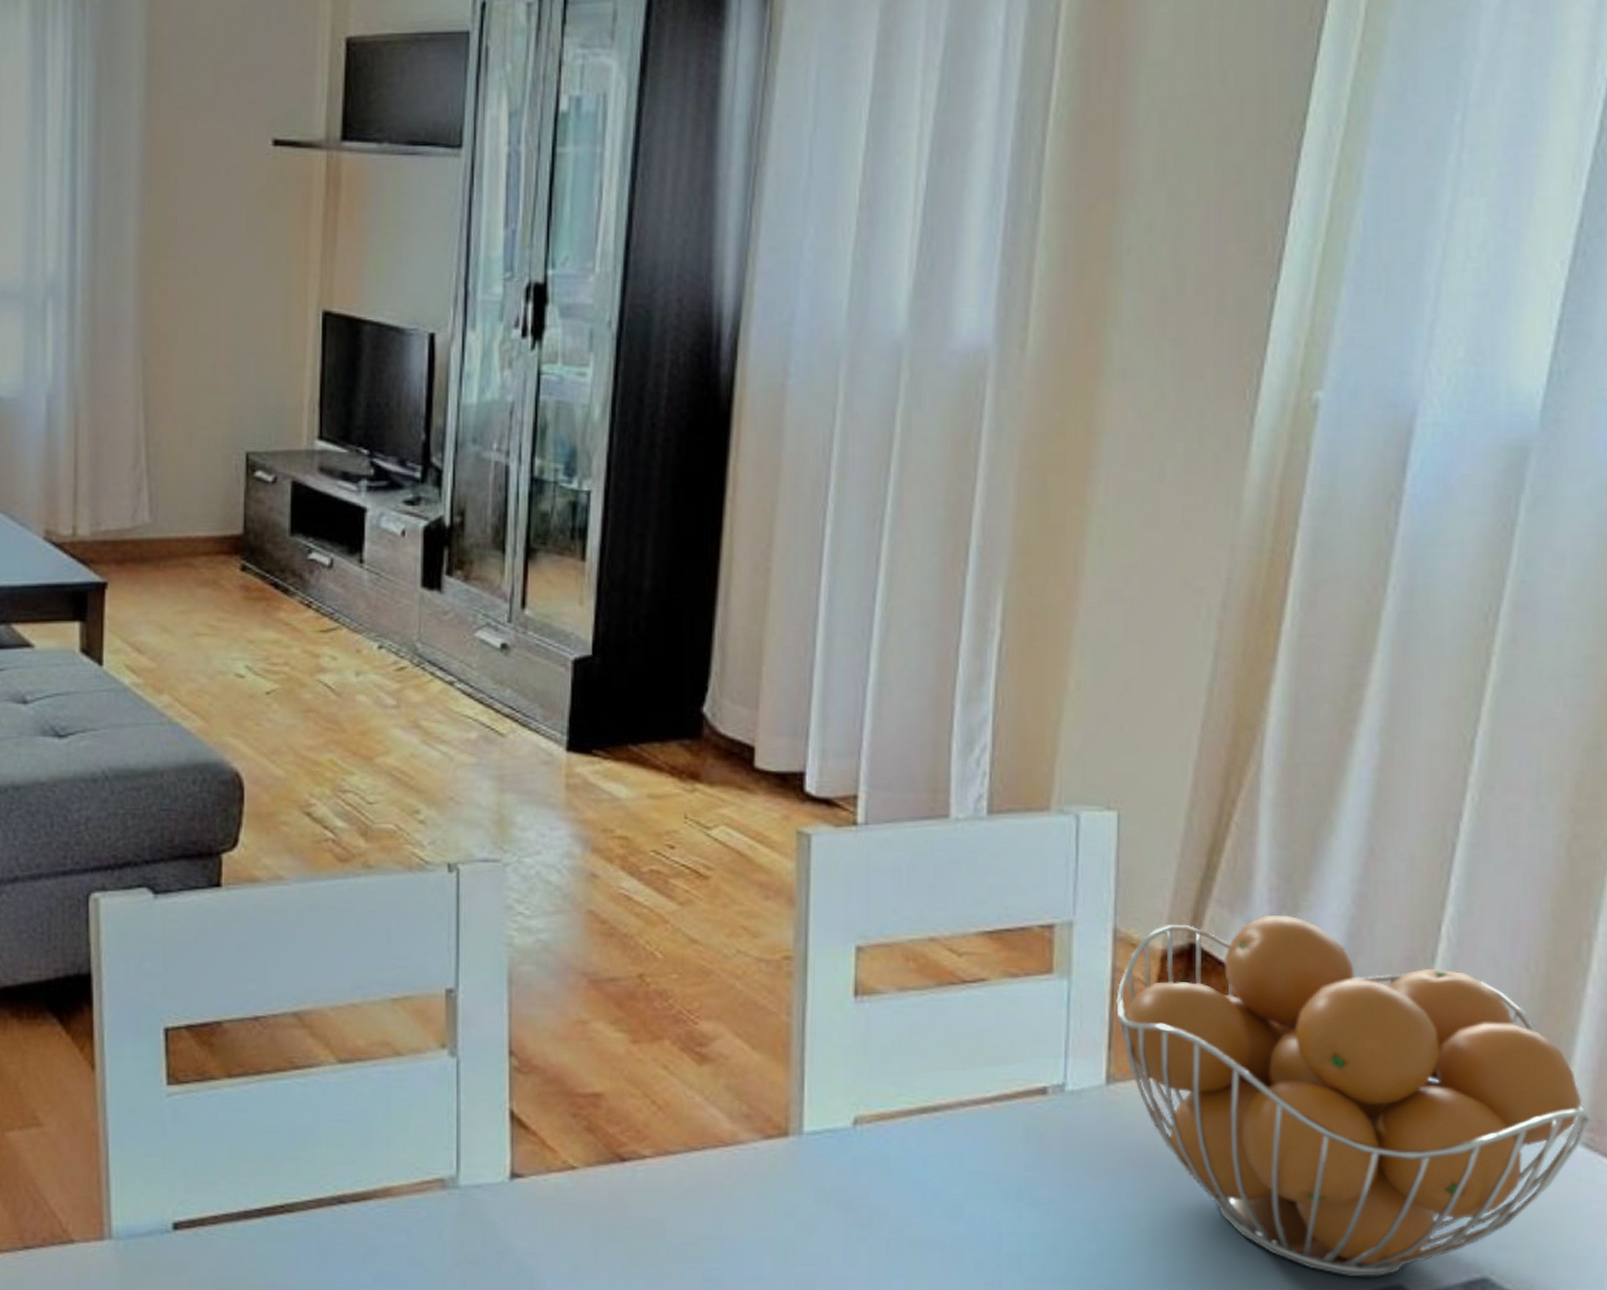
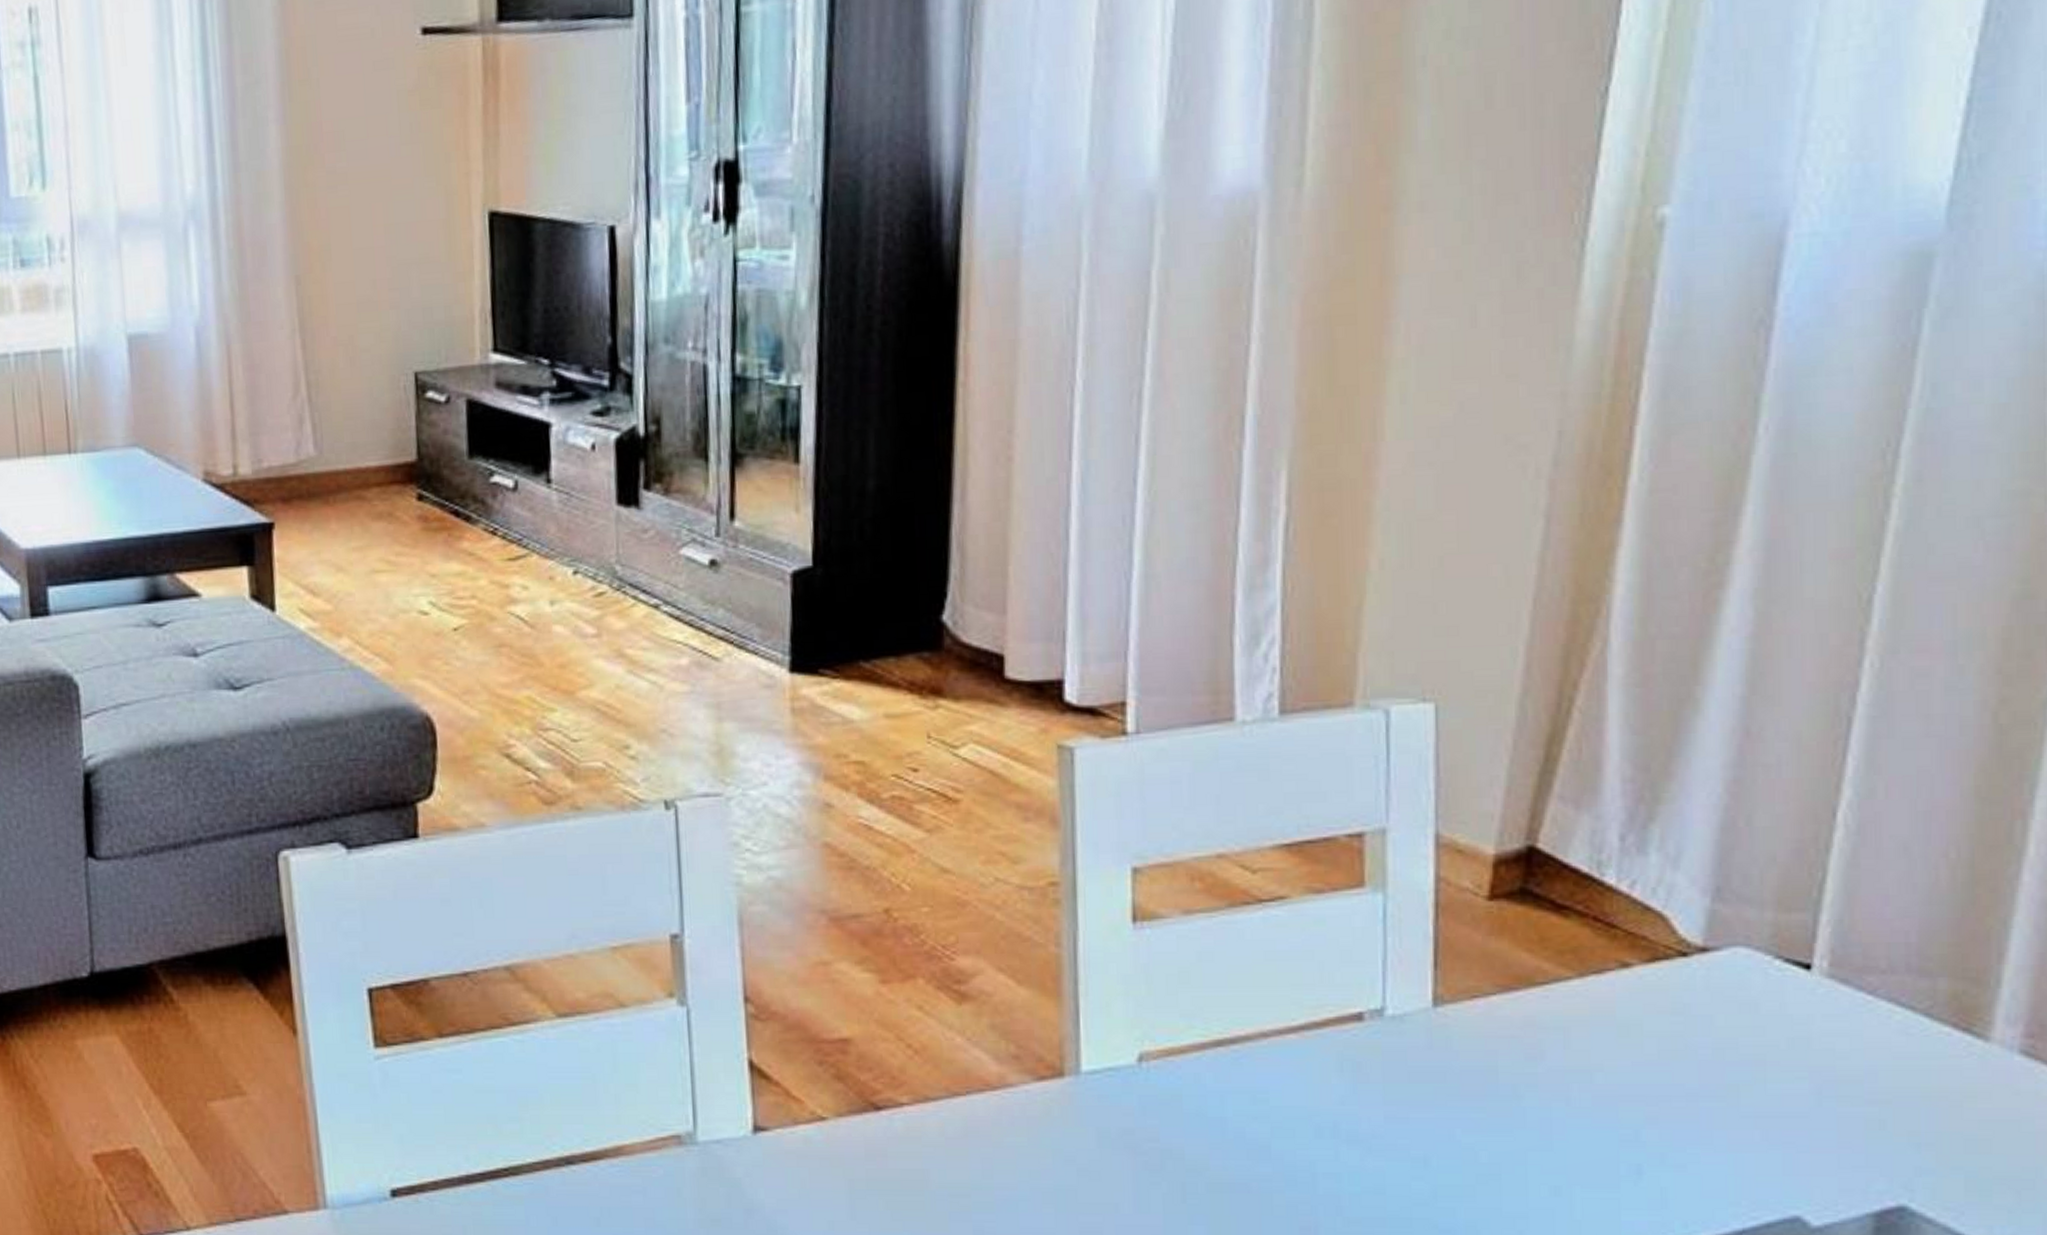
fruit basket: present [1116,914,1592,1278] -> none [1441,809,2032,1209]

